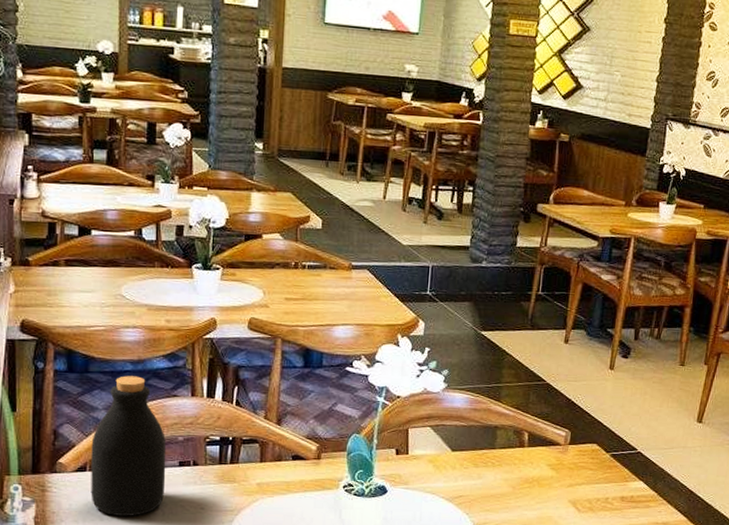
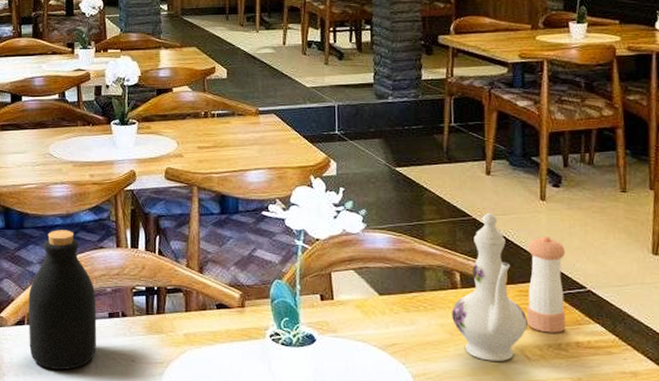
ewer: none [516,379,583,513] -> present [452,213,528,361]
pepper shaker: none [581,402,625,489] -> present [526,236,566,333]

